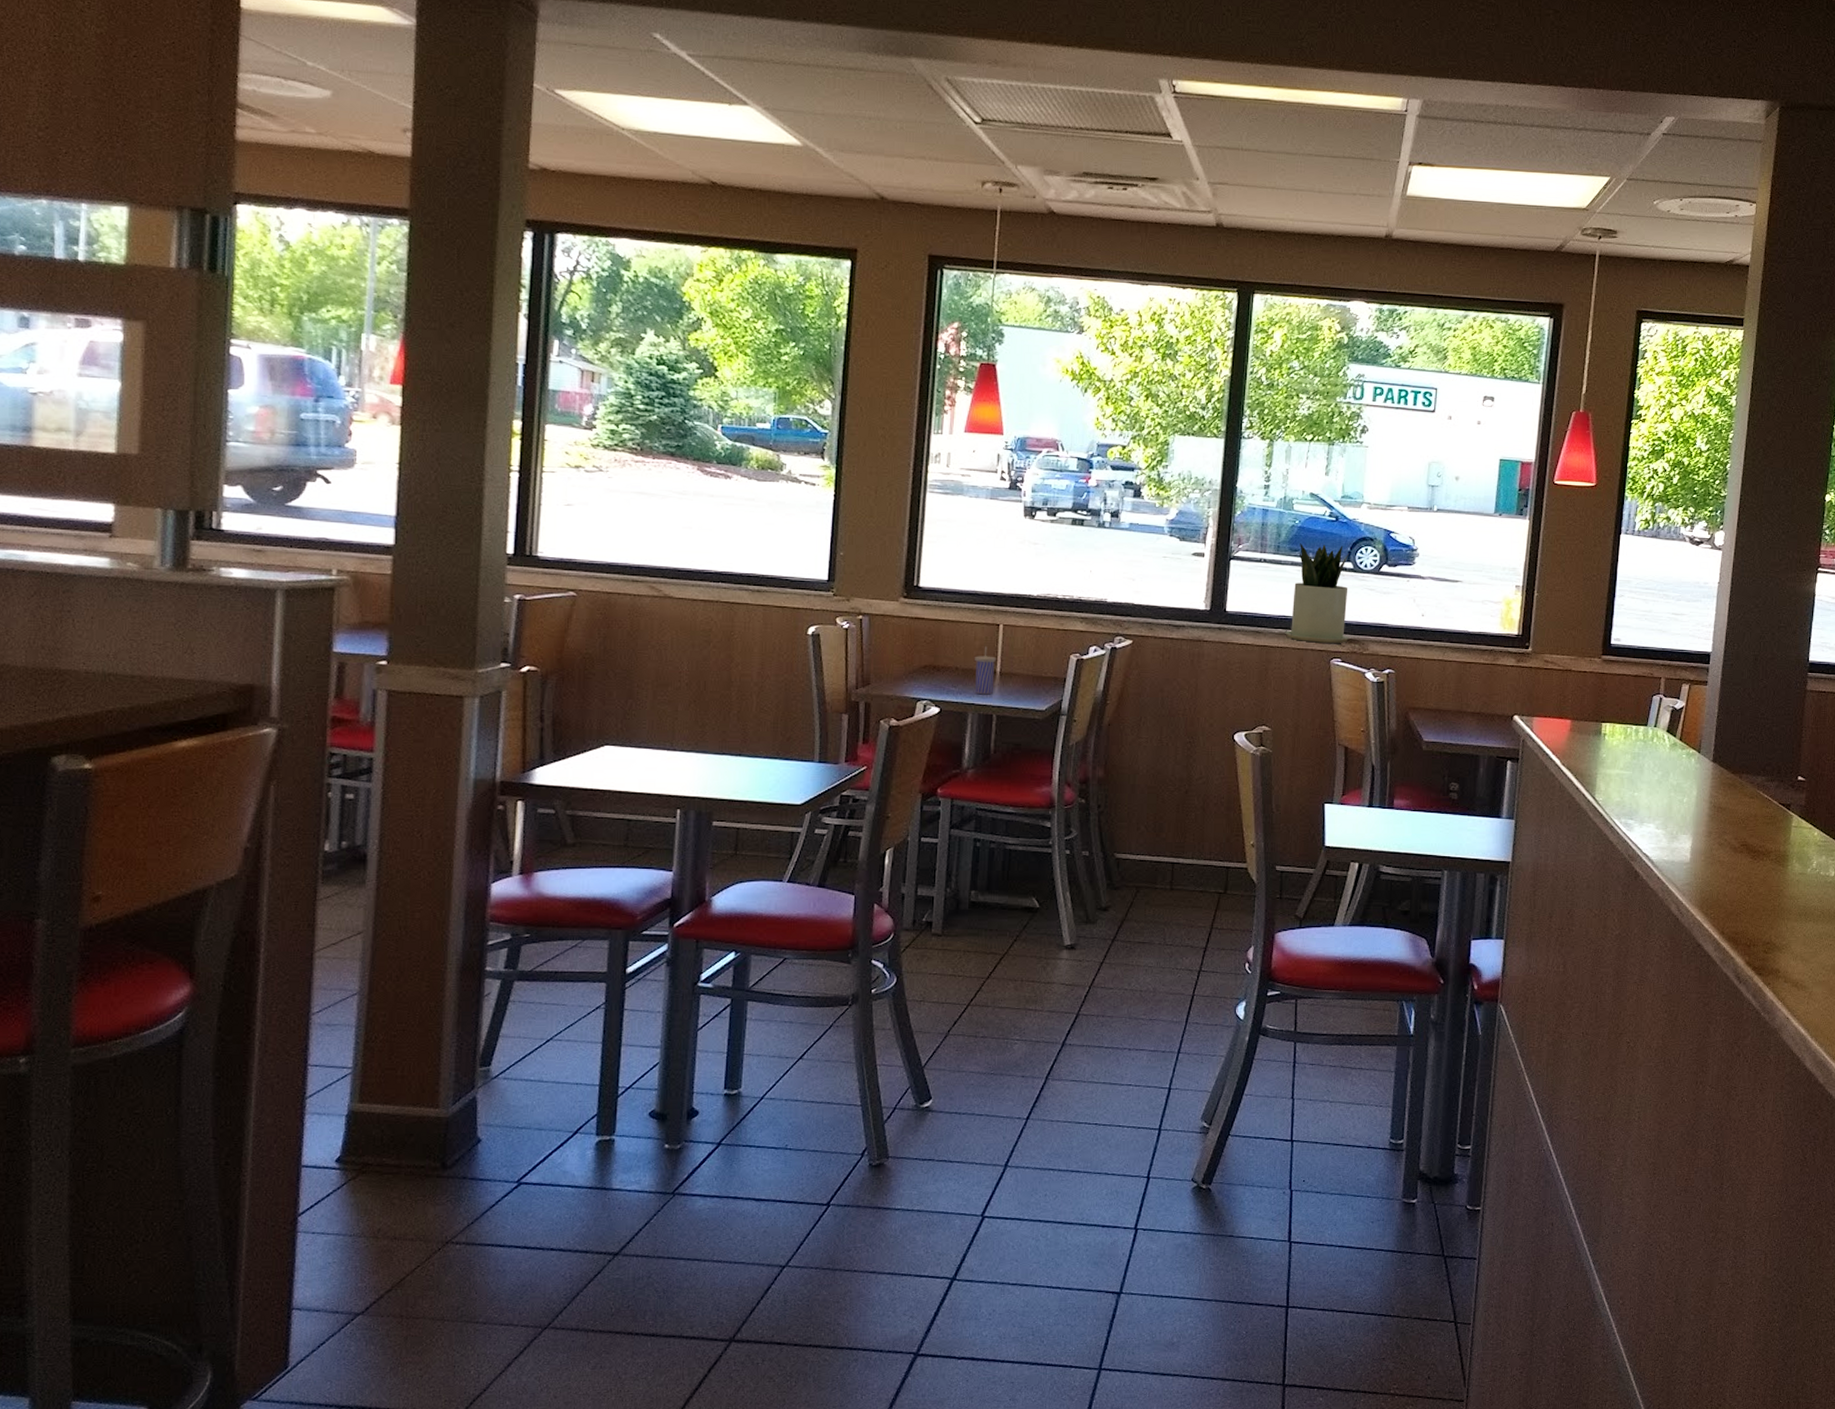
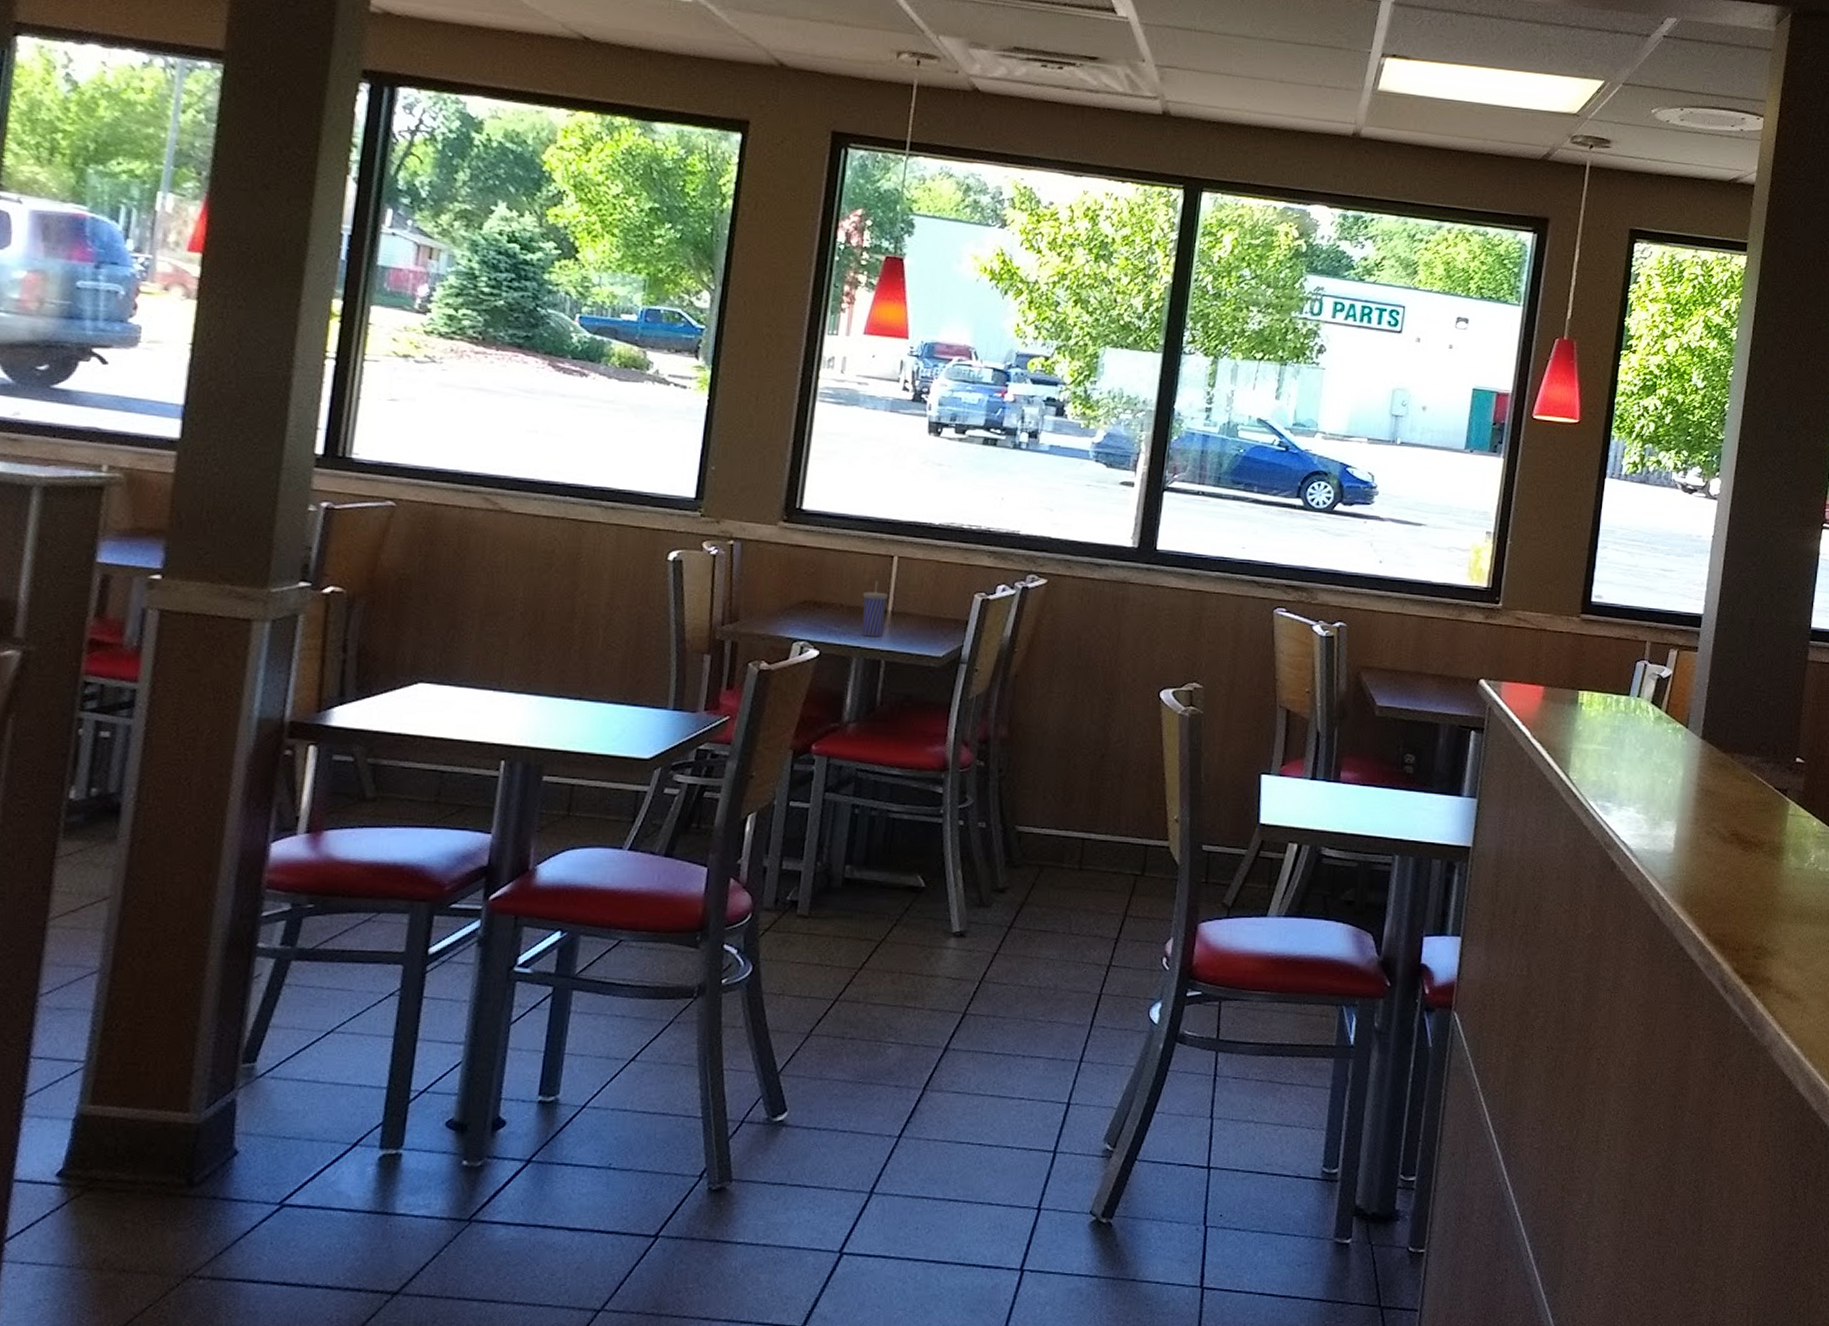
planter: present [1285,543,1350,643] -> none [1223,475,1299,591]

